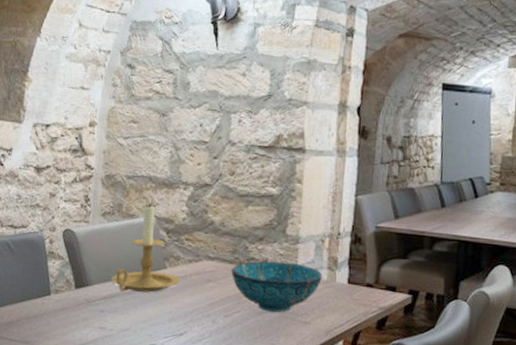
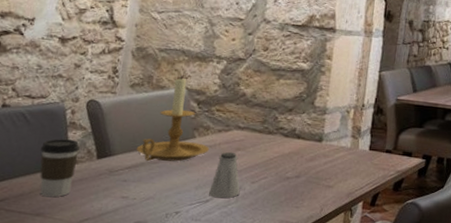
coffee cup: none [25,268,59,326] -> present [39,139,80,198]
saltshaker: none [183,284,214,332] -> present [209,152,240,198]
decorative bowl: present [231,261,322,313] -> none [260,130,346,178]

